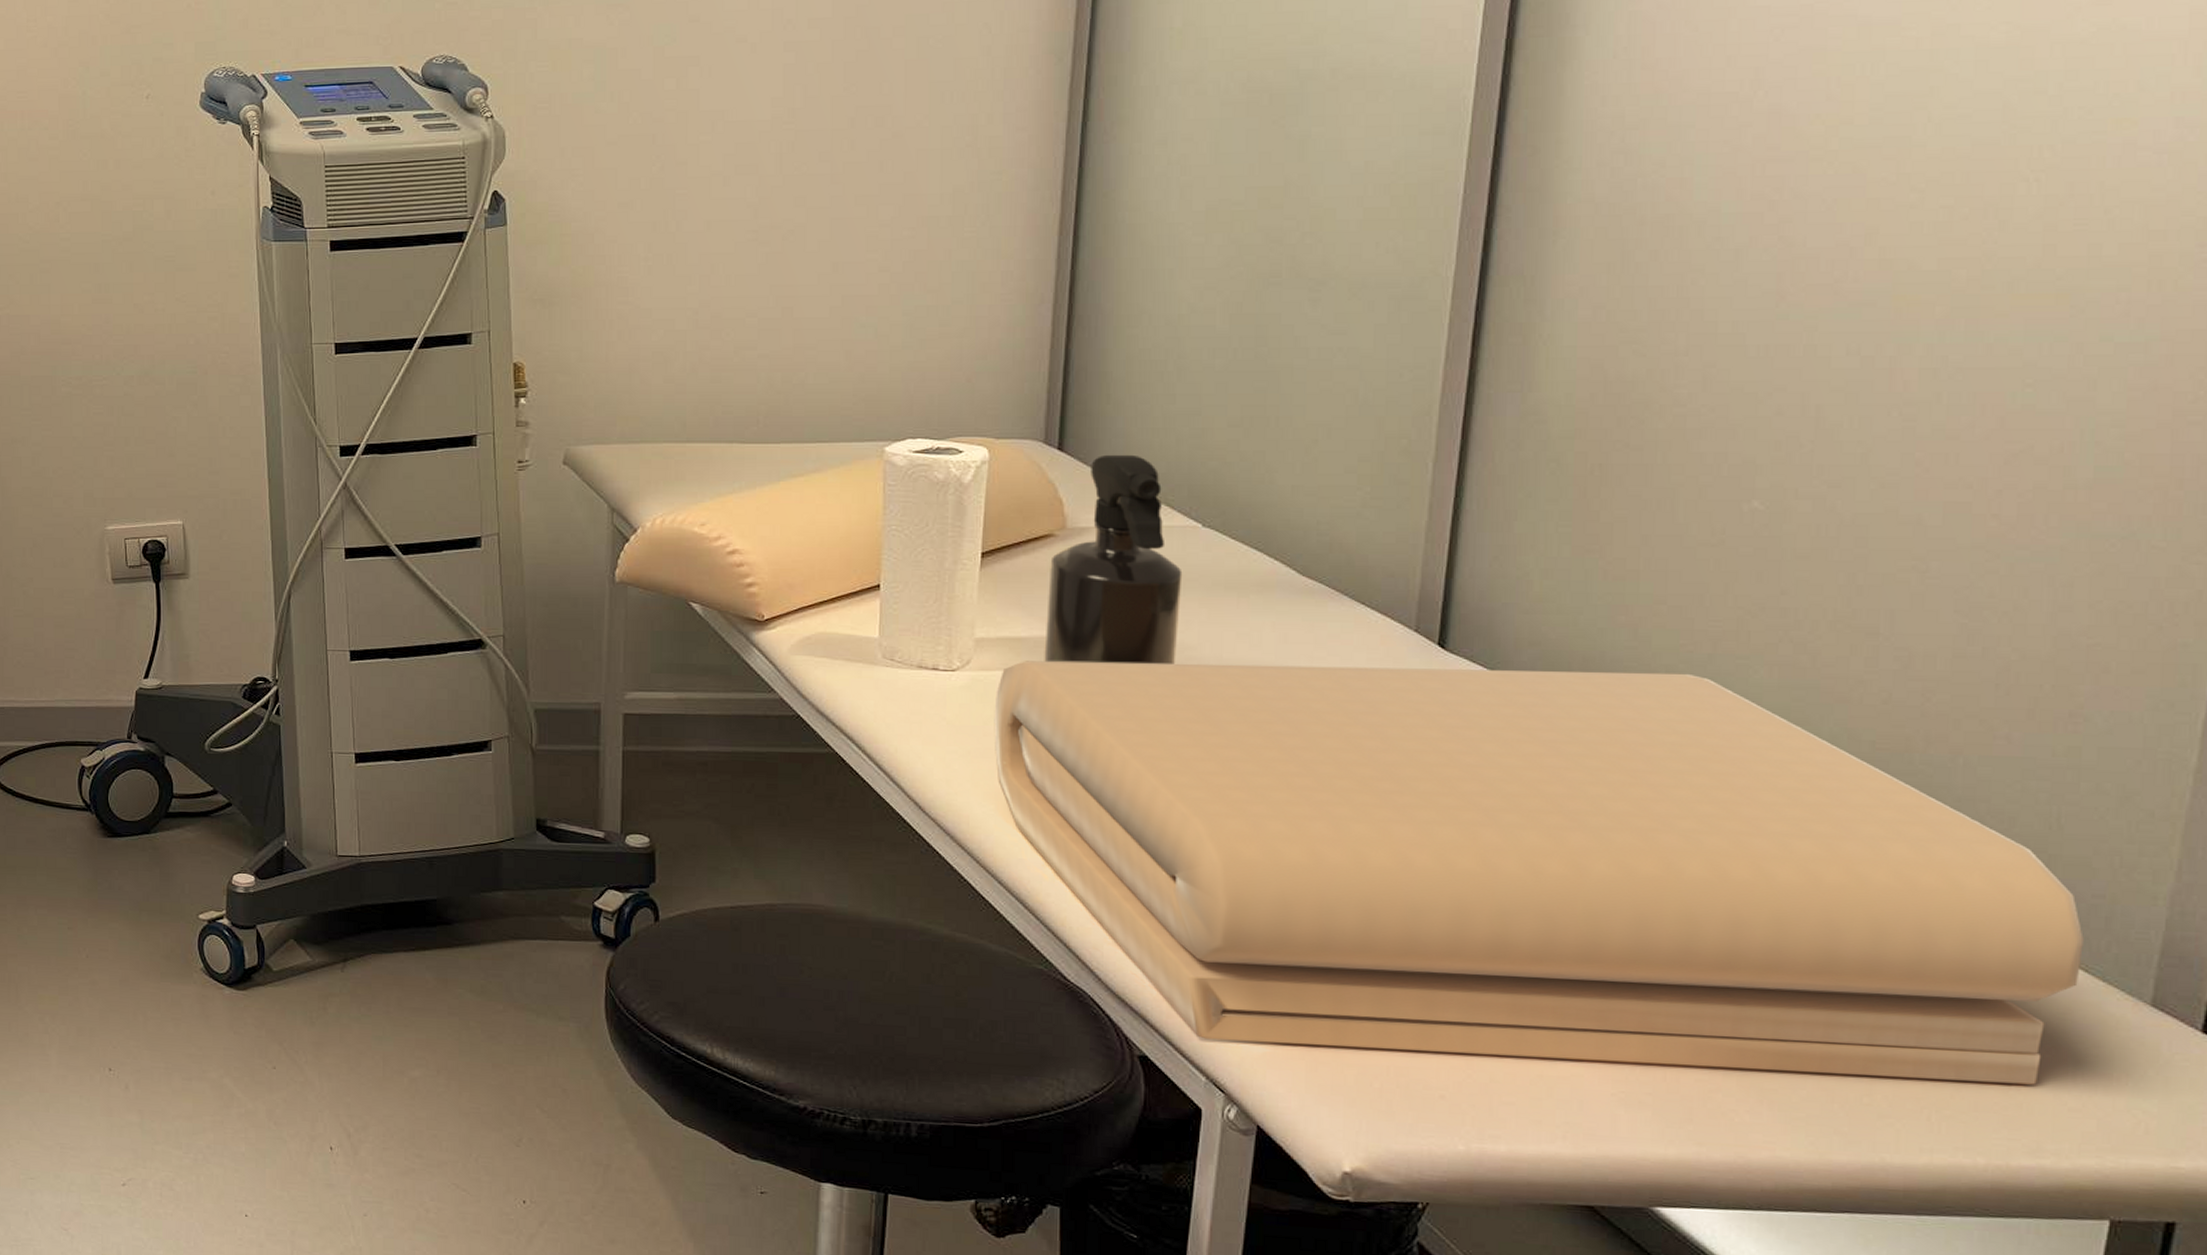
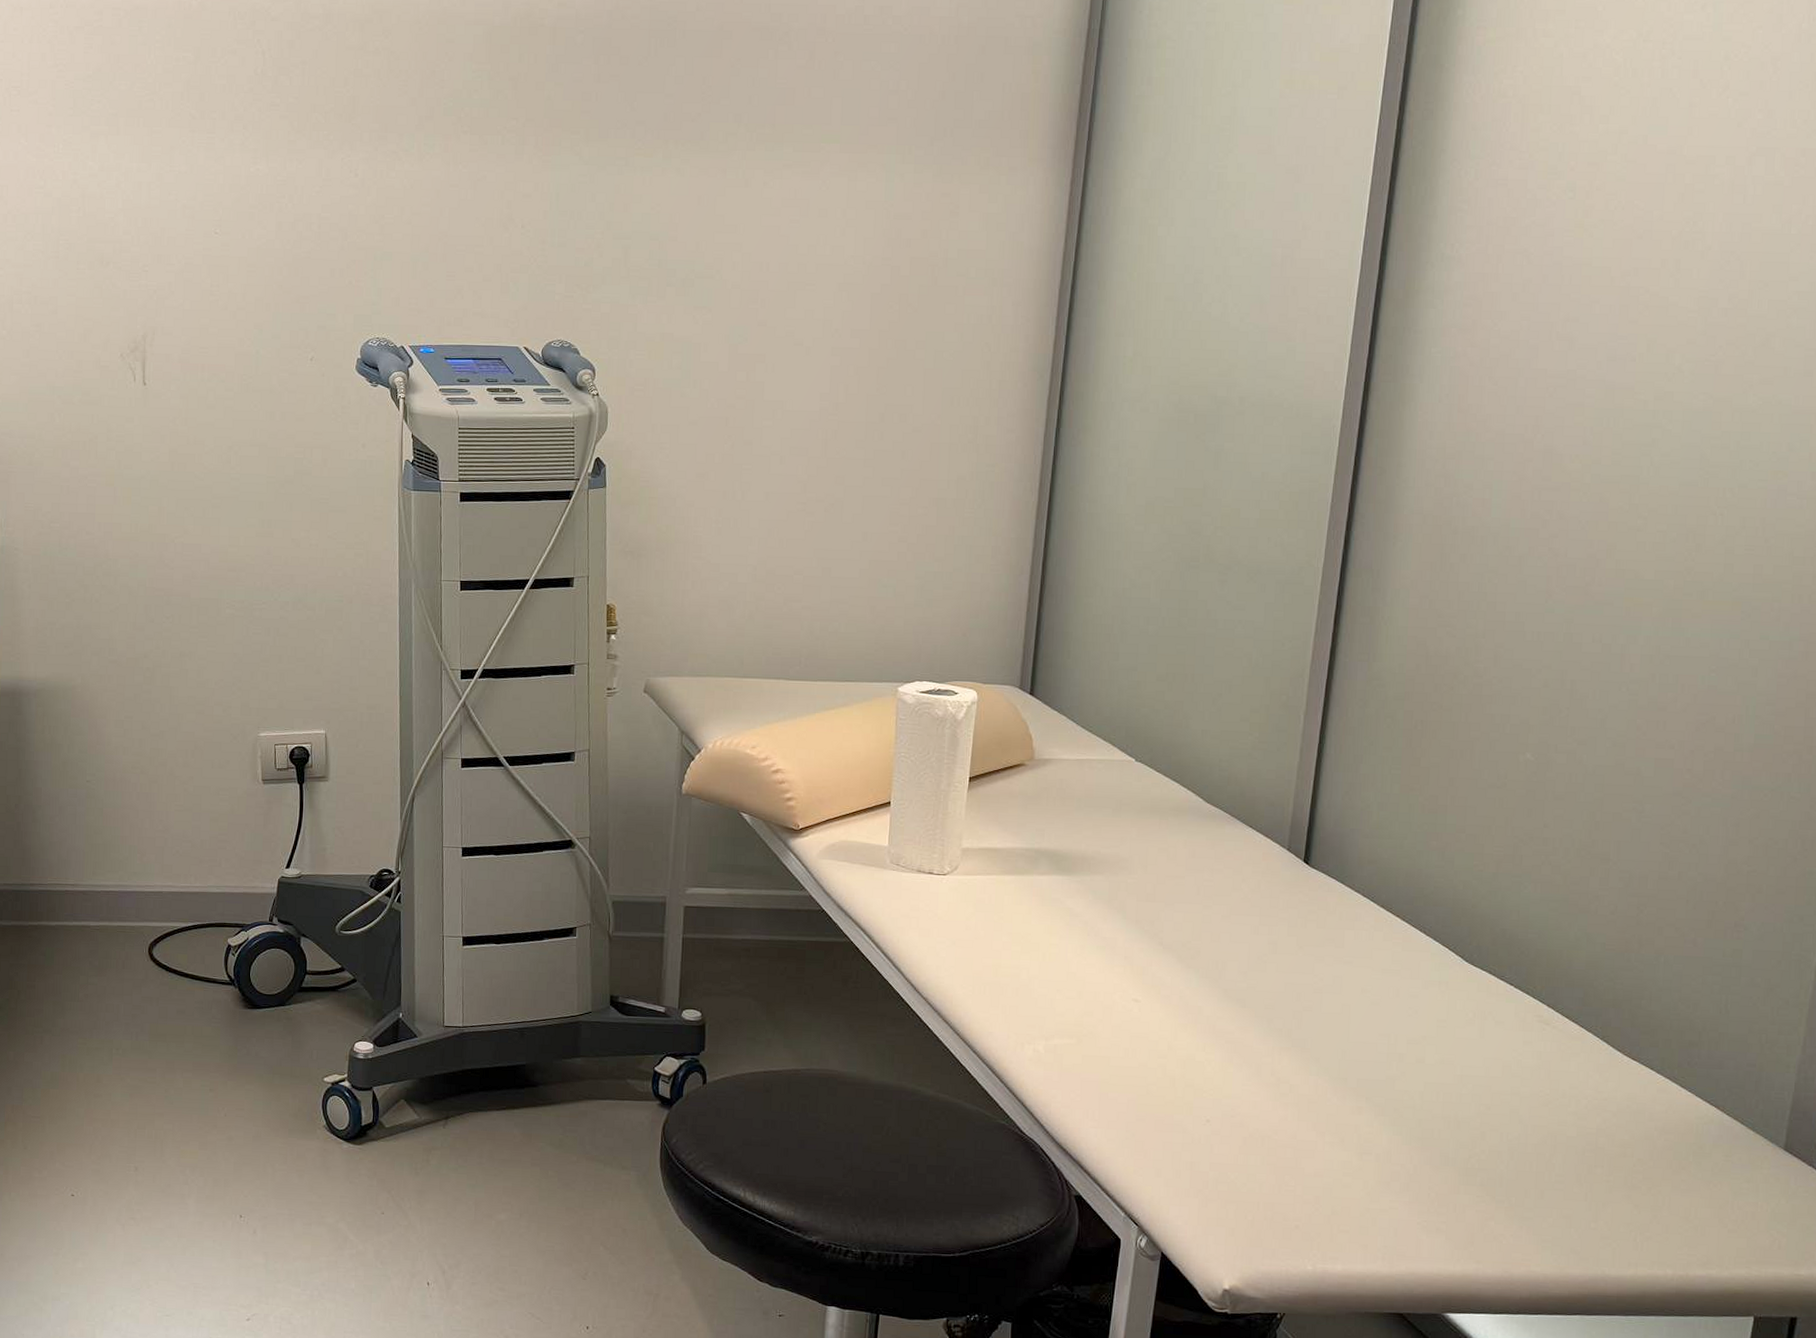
towel: present [994,661,2084,1085] -> none [973,868,1741,1212]
spray bottle: present [1044,454,1183,666] -> none [1014,699,1120,874]

